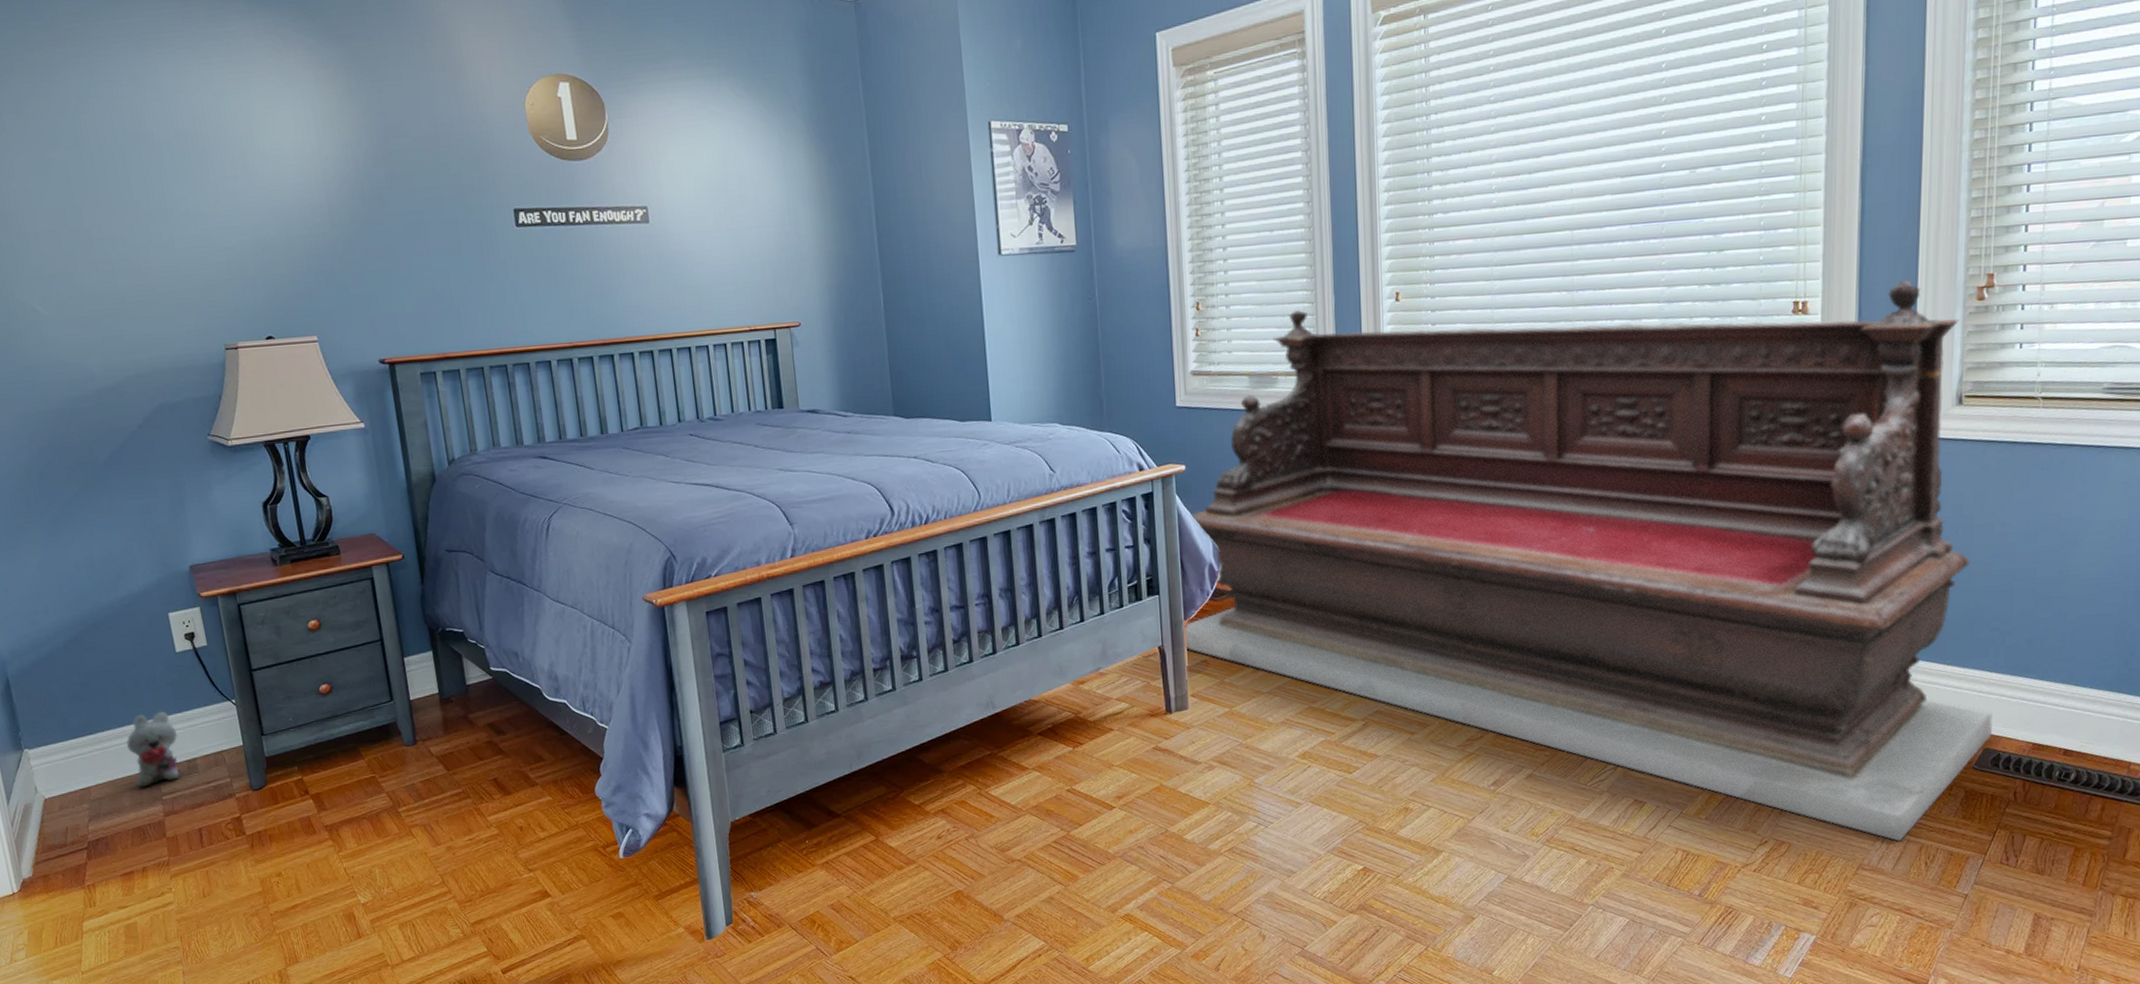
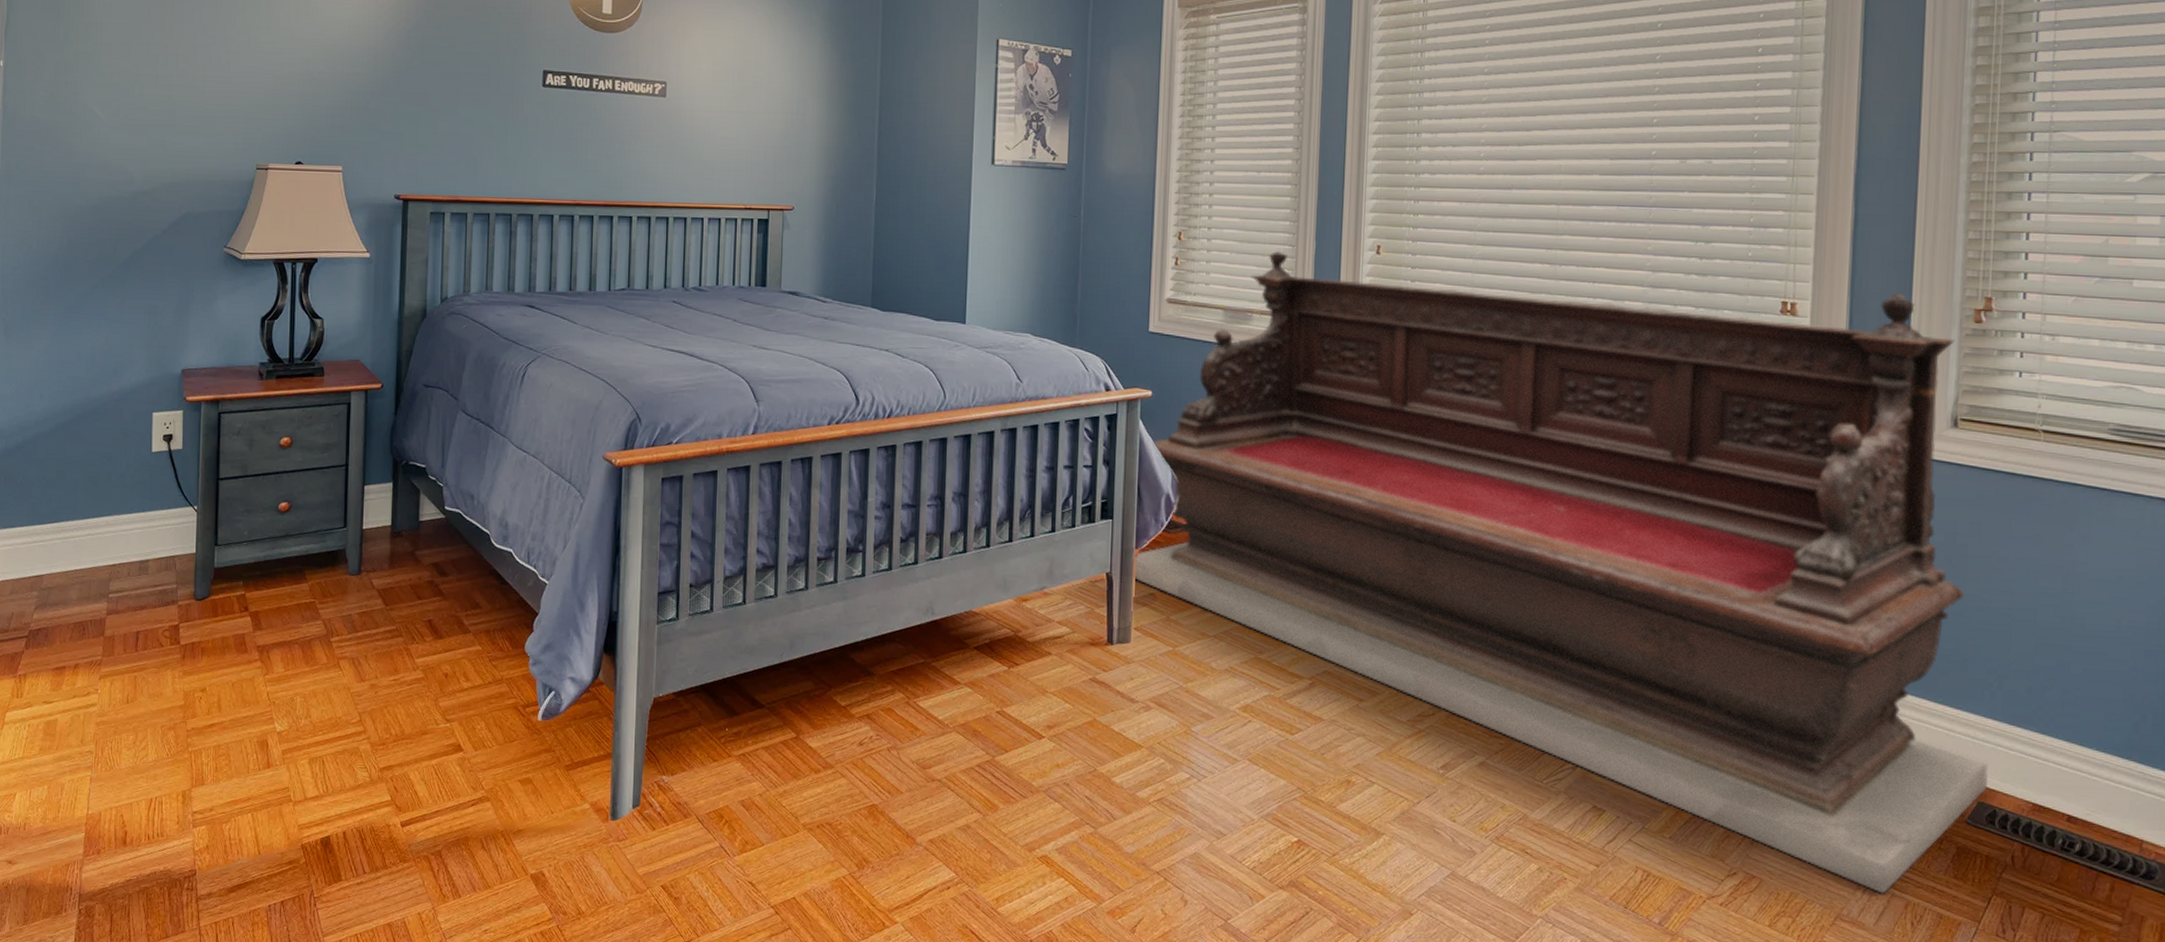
plush toy: present [126,711,180,788] -> none [86,508,137,583]

